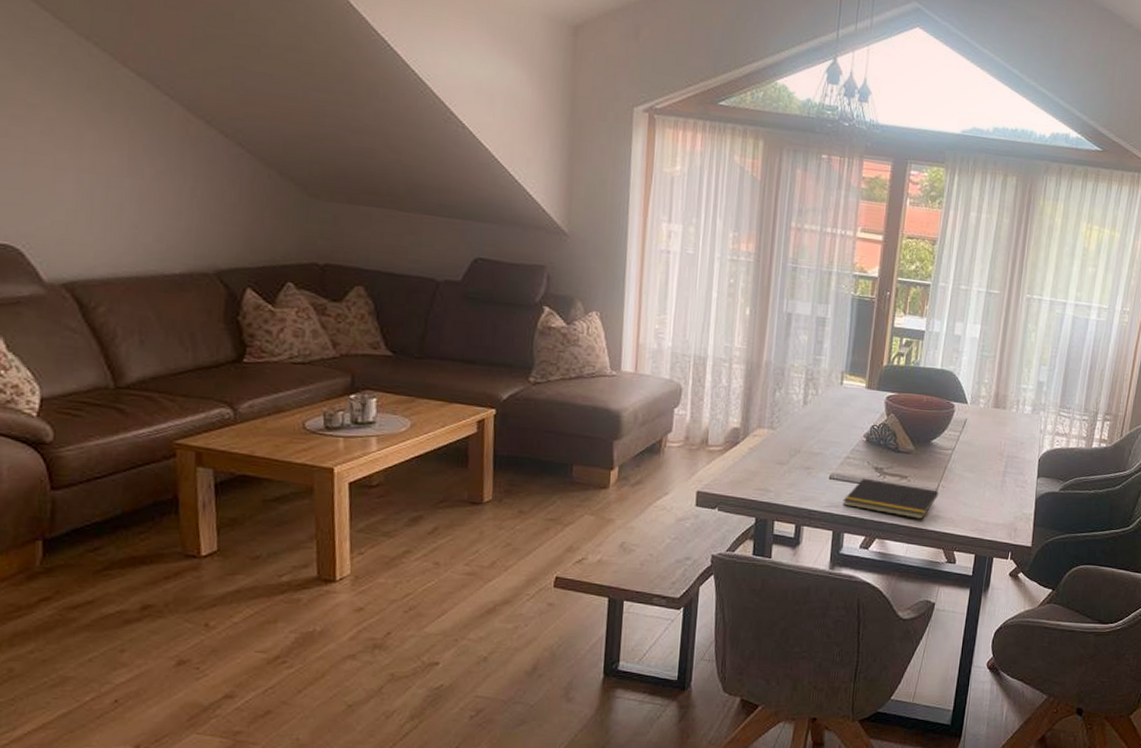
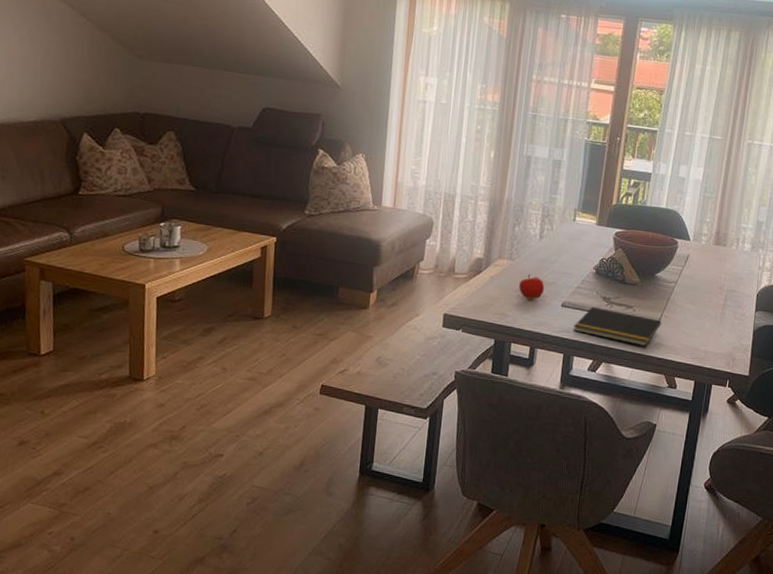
fruit: none [781,443,811,474] -> present [519,273,545,301]

